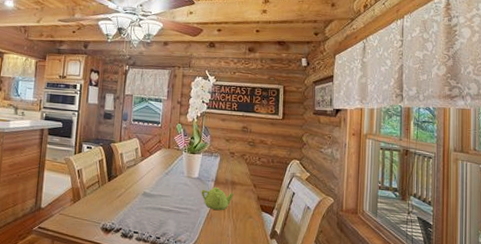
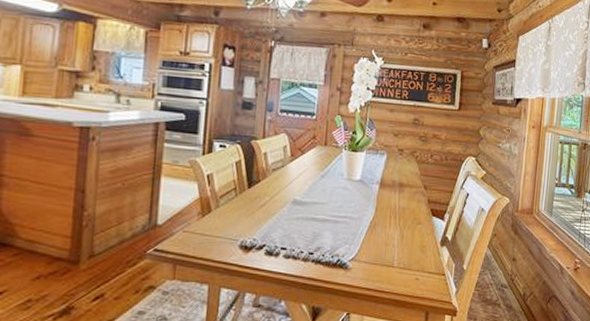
teapot: present [201,187,234,211] -> none [363,191,401,218]

